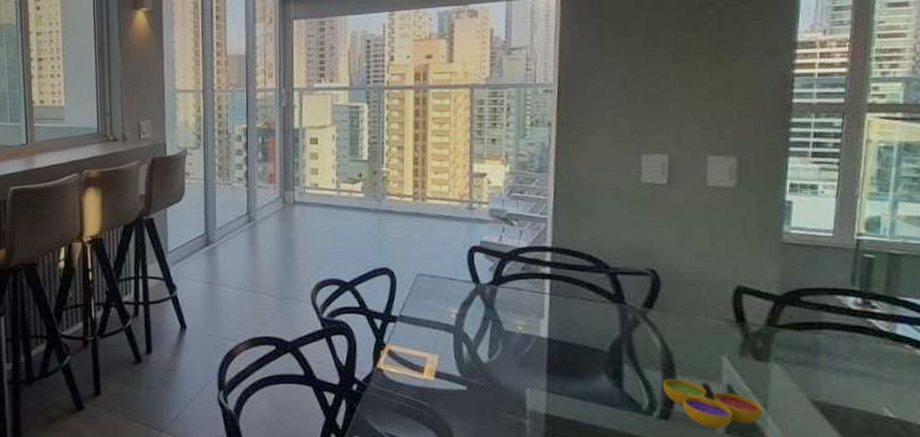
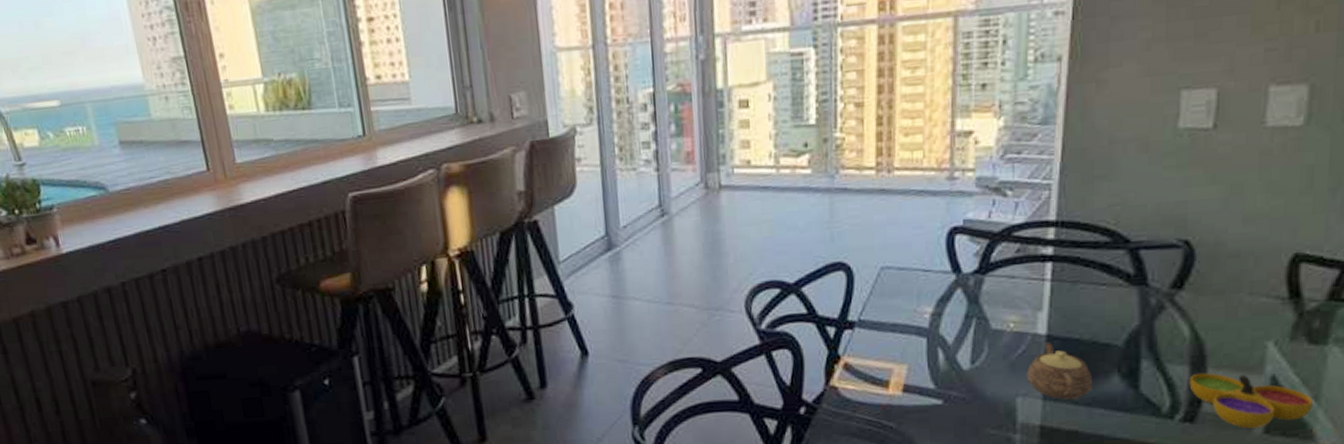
teapot: none [533,344,586,393] -> present [1026,342,1093,400]

